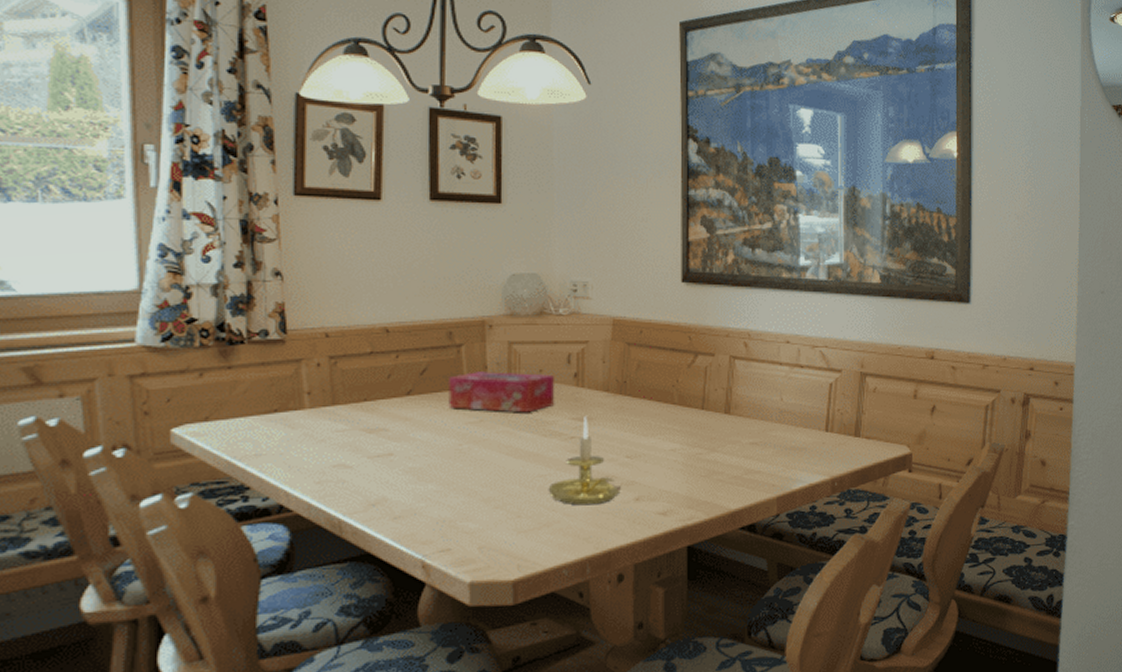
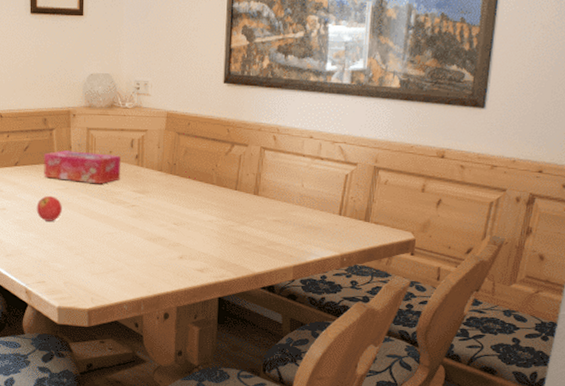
fruit: none [438,432,475,466] -> present [36,195,62,221]
candle holder: present [548,417,622,506] -> none [114,190,170,259]

